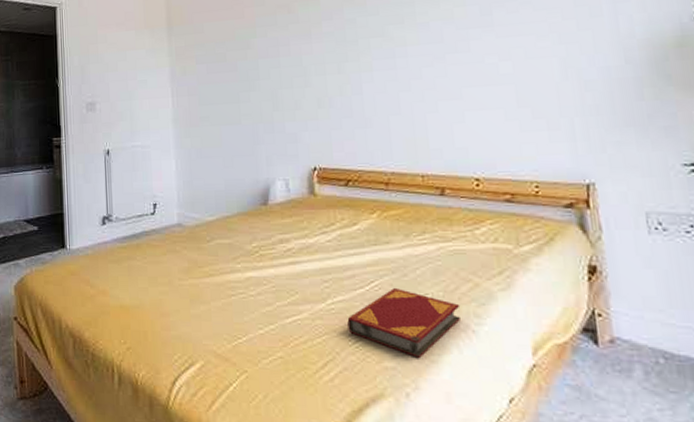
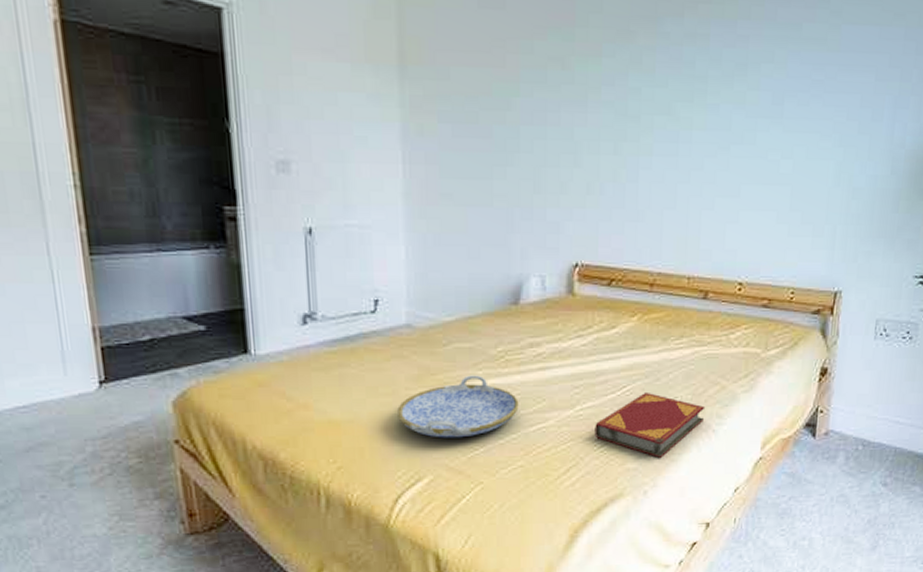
serving tray: none [173,268,275,326] -> present [397,375,519,438]

